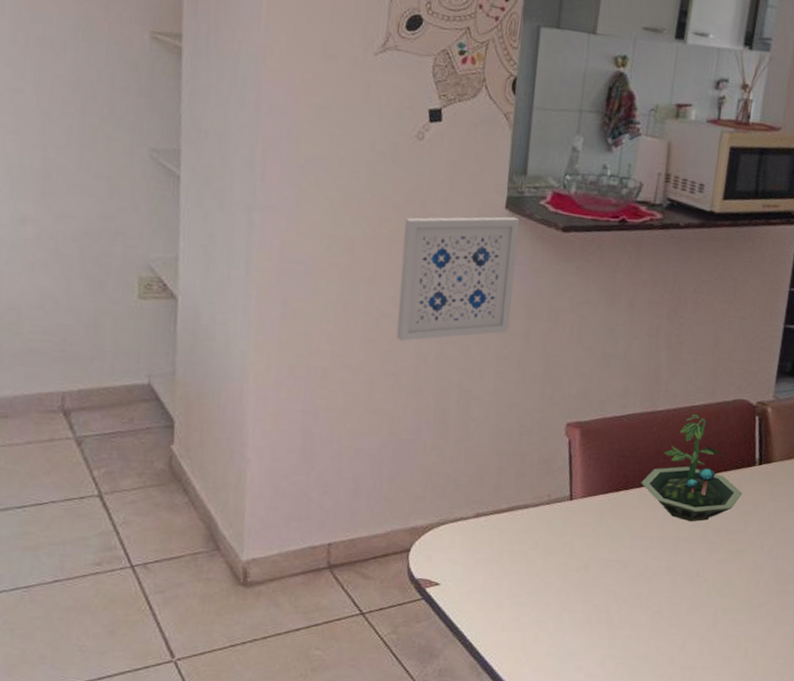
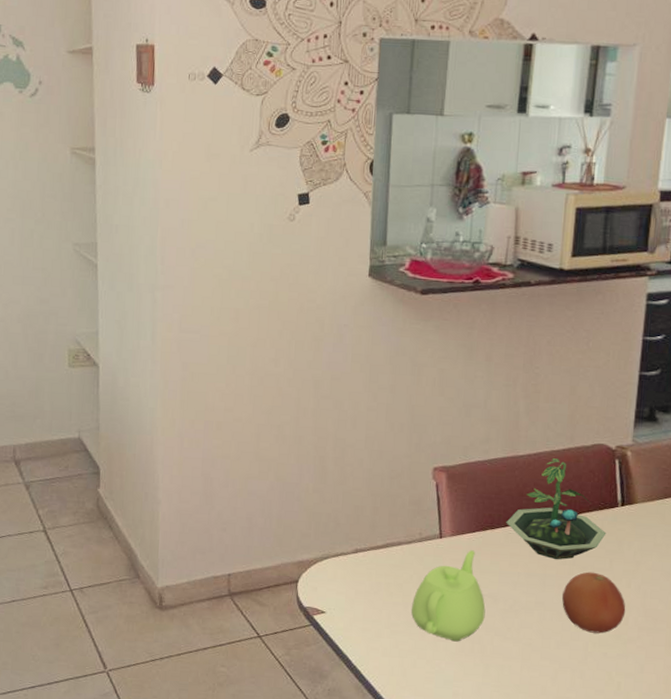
wall art: present [396,216,520,341] -> none [278,283,382,397]
teapot: none [535,513,615,612] -> present [411,550,486,642]
fruit: none [694,534,758,598] -> present [562,572,626,634]

